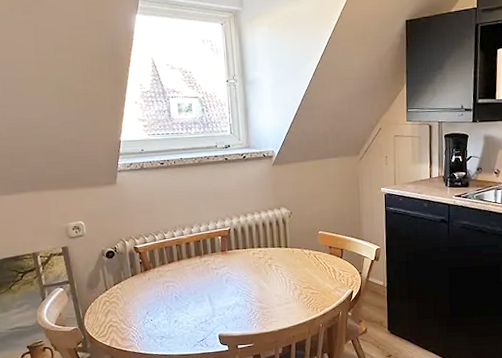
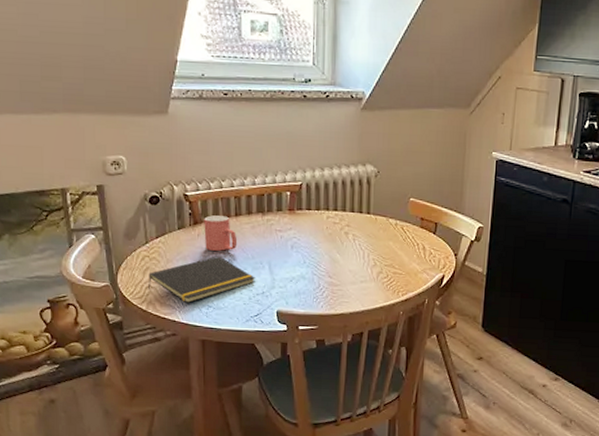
notepad: none [110,295,199,336] -> present [148,256,255,303]
mug: none [152,261,182,291] -> present [204,215,238,251]

